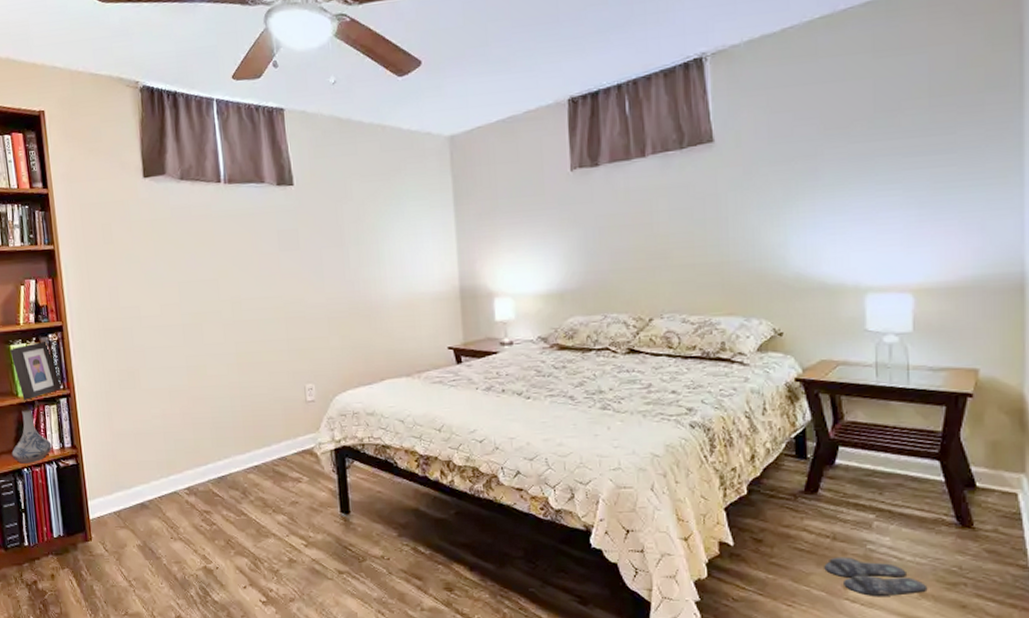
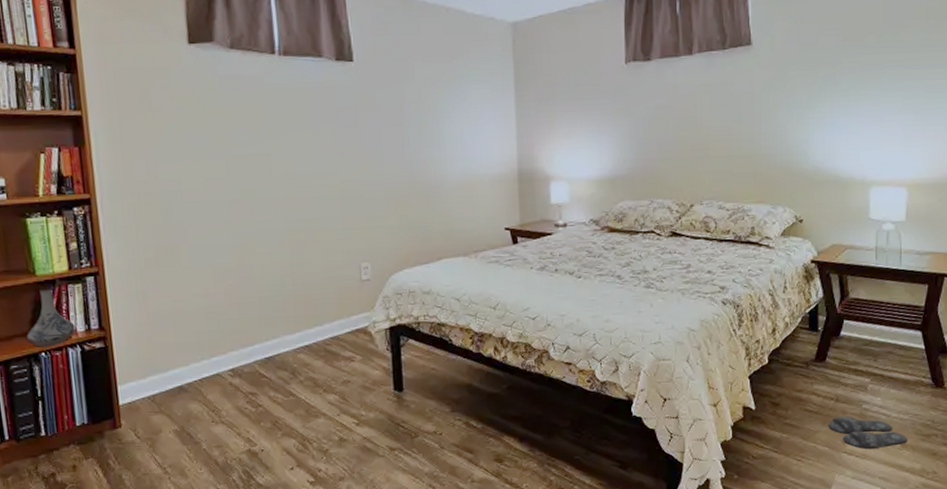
picture frame: present [10,342,61,400] -> none [26,216,88,279]

